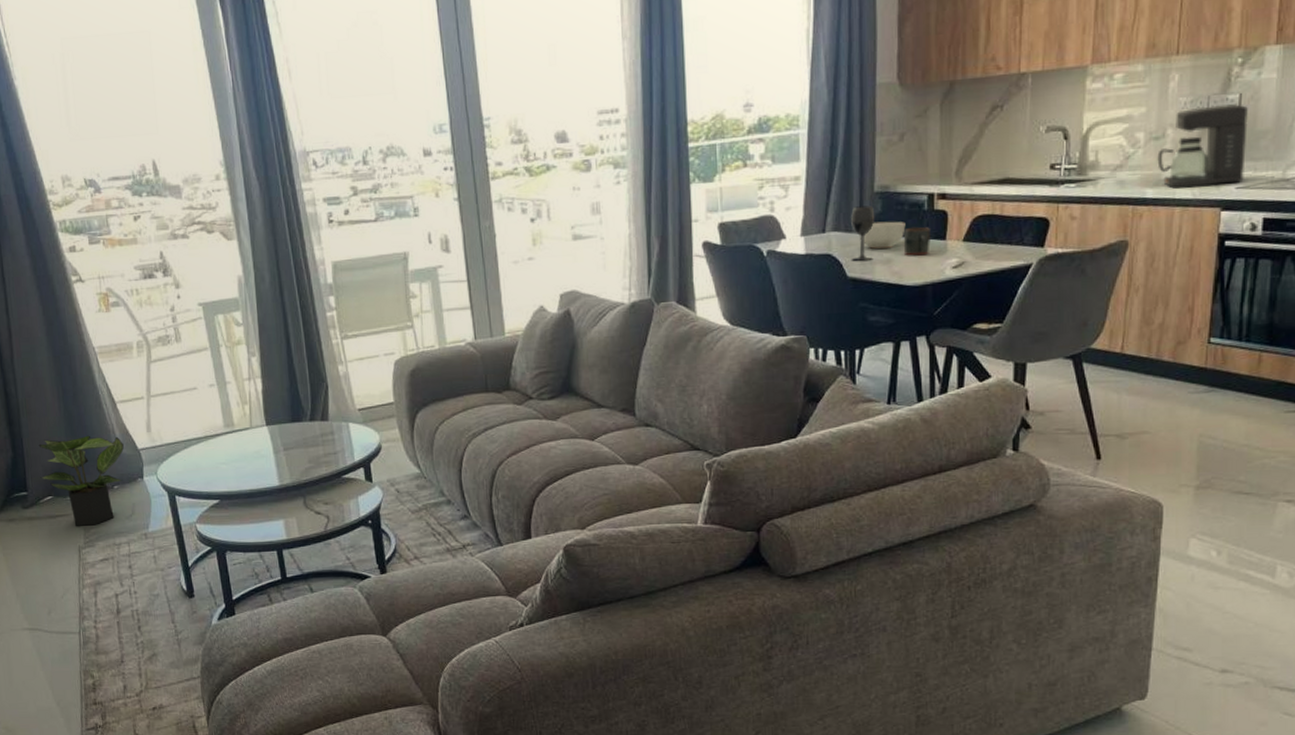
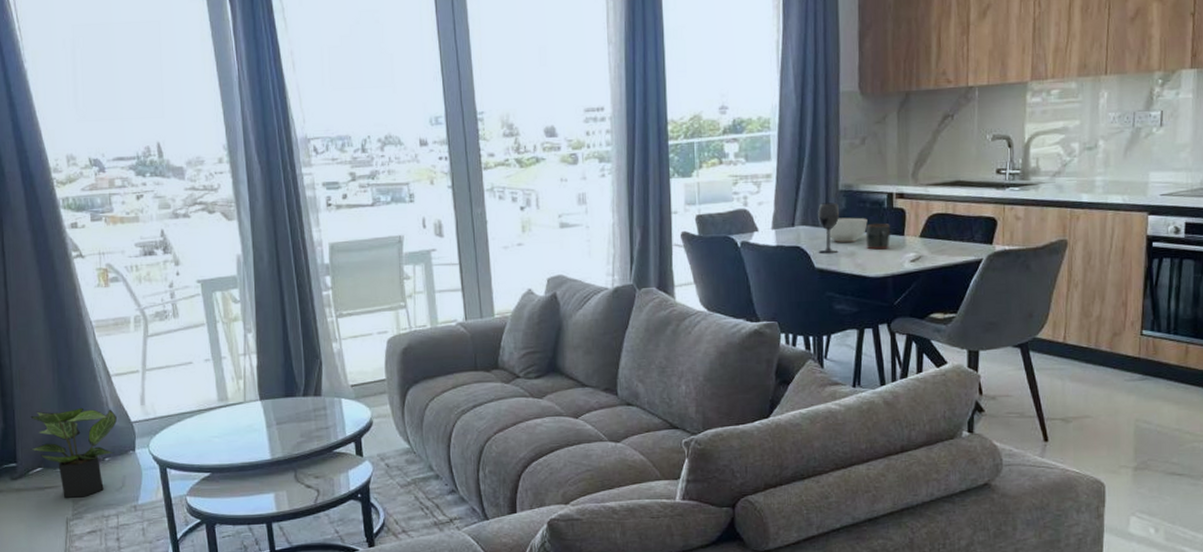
coffee maker: present [1157,103,1248,189] -> none [1091,119,1169,194]

